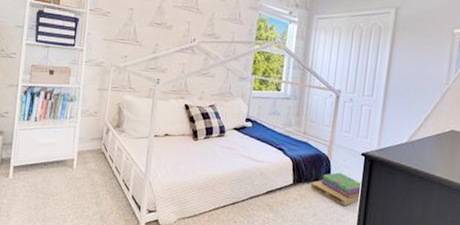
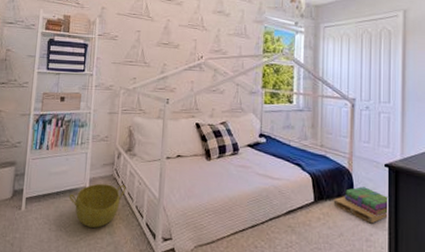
basket: none [57,156,114,198] -> present [69,183,126,228]

